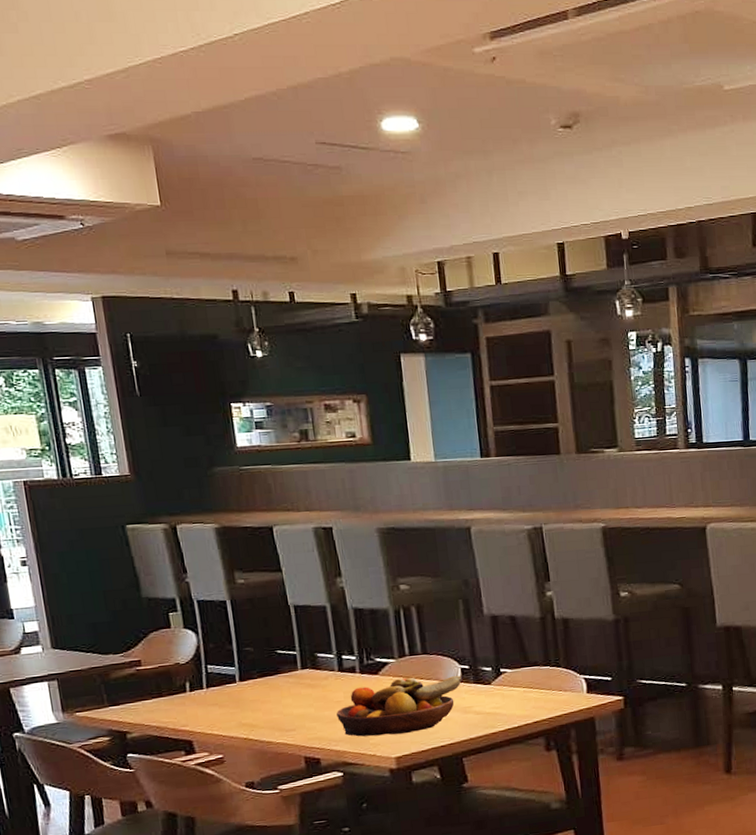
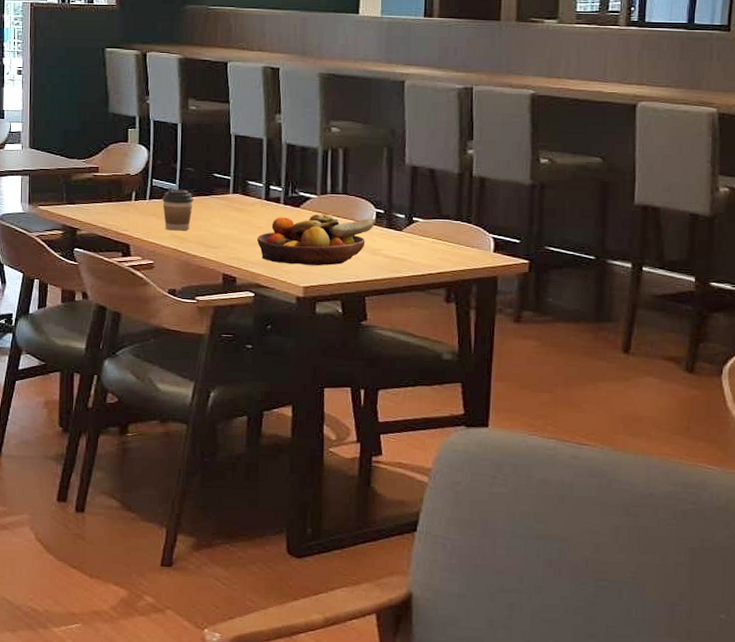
coffee cup: none [222,671,259,719] -> present [162,187,193,231]

